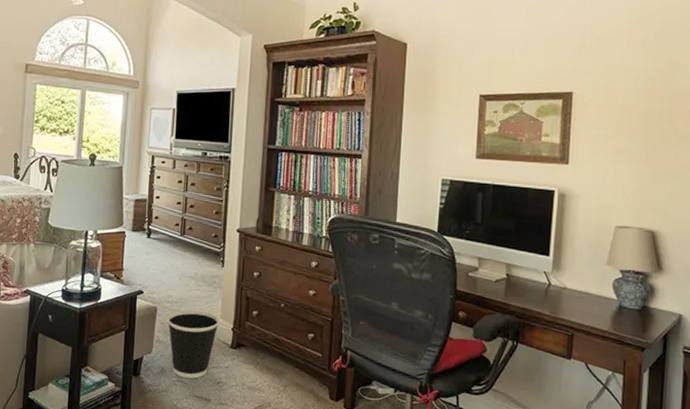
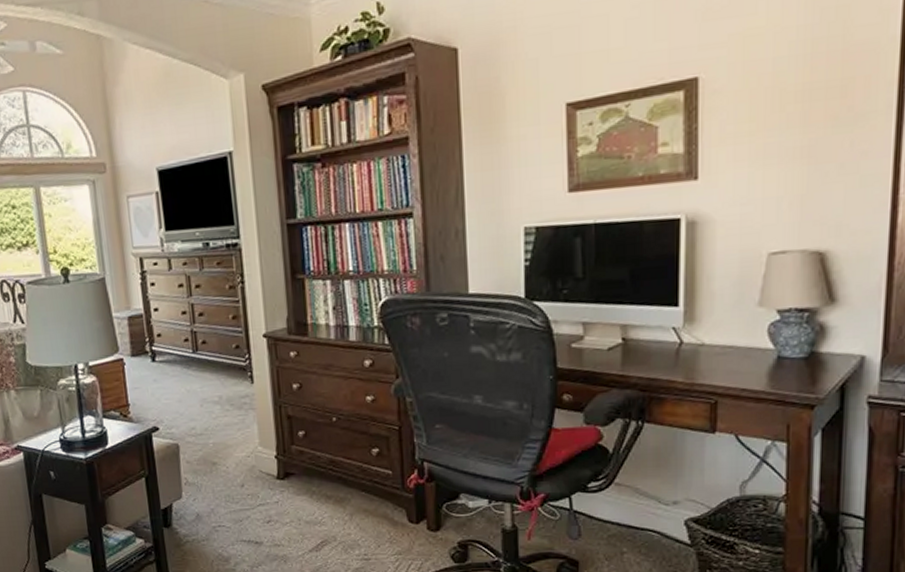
wastebasket: present [167,309,220,379] -> none [194,440,260,521]

